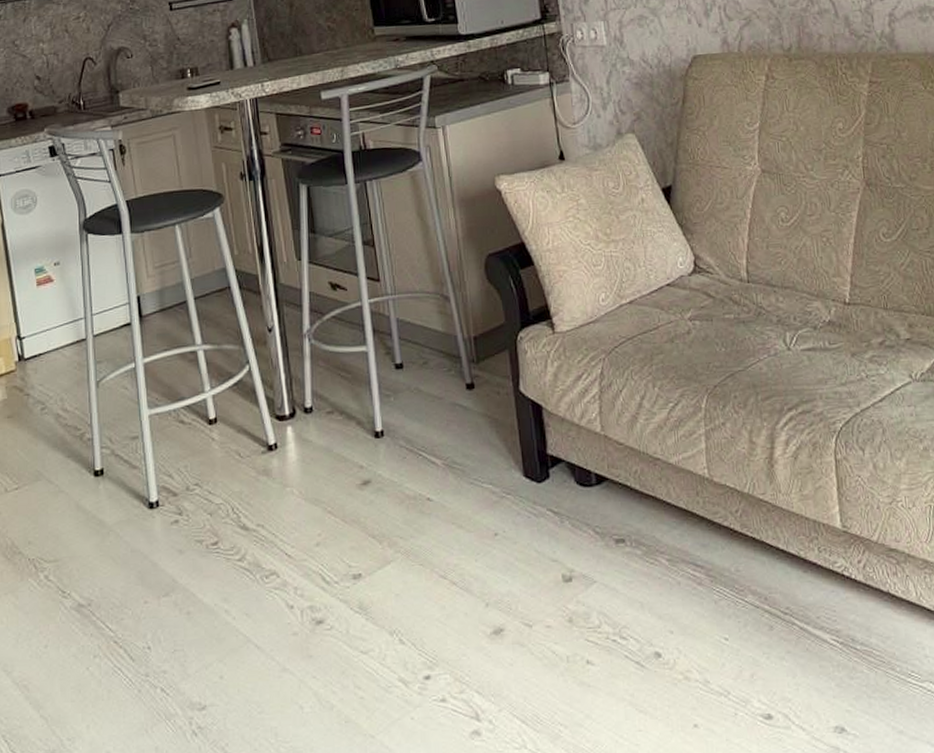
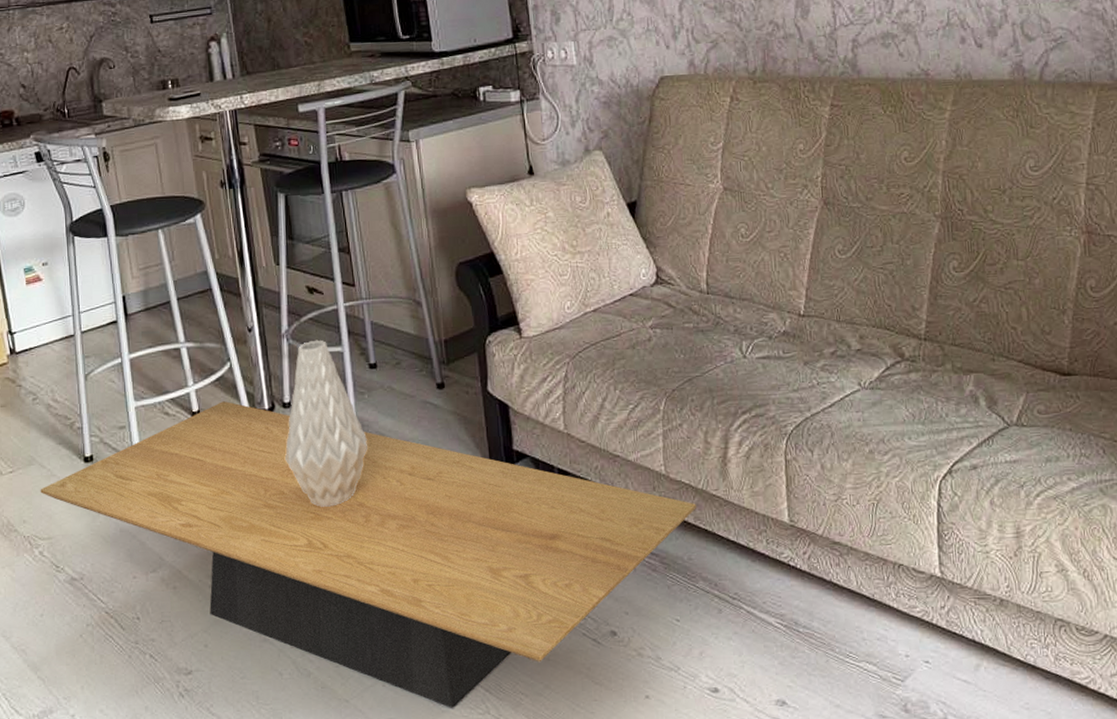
coffee table: none [47,407,743,741] -> present [40,401,696,707]
vase: none [307,339,394,521] -> present [285,340,367,507]

